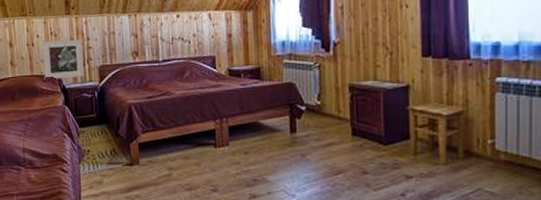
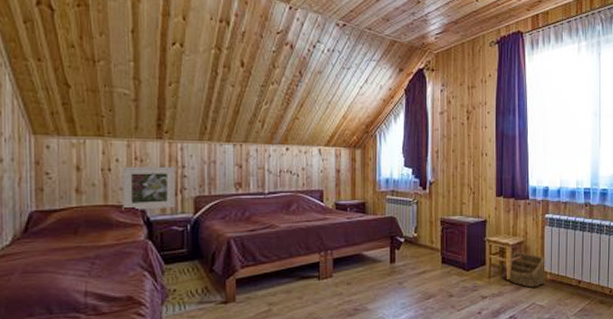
basket: none [436,124,497,169] -> present [505,251,545,288]

